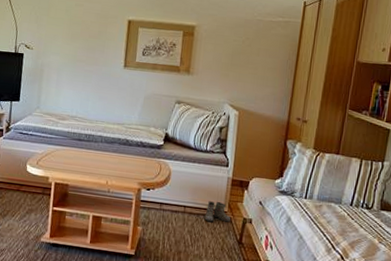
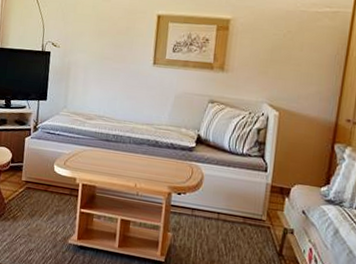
boots: present [204,201,230,223] -> none [240,208,269,232]

